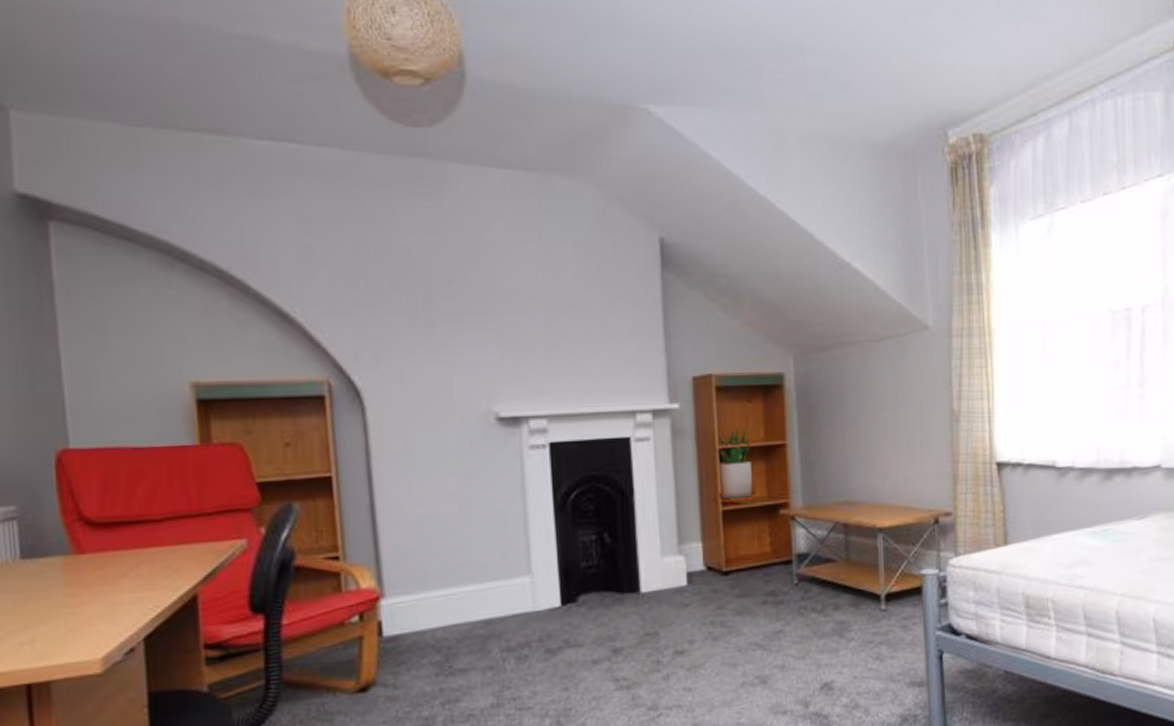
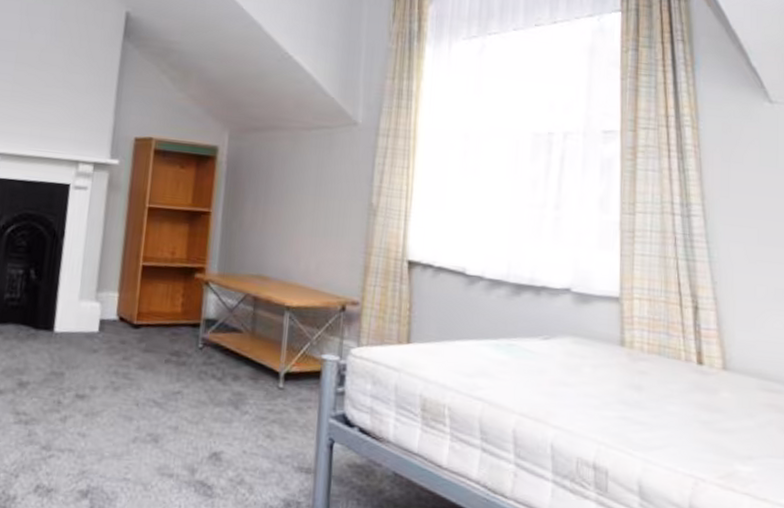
planter: present [718,427,752,500] -> none [141,190,178,257]

